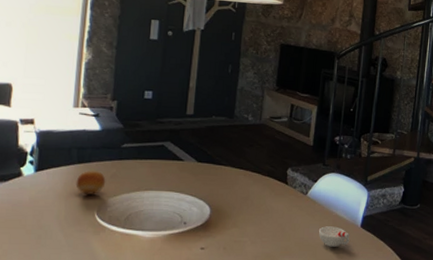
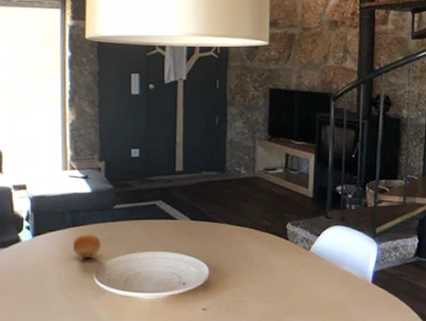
cup: present [318,226,350,247] -> none [325,283,361,305]

